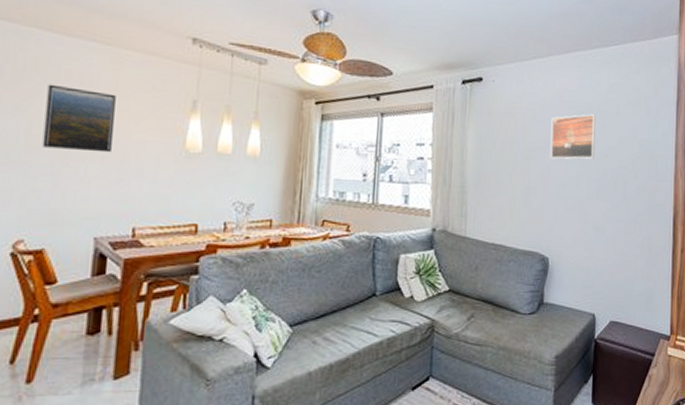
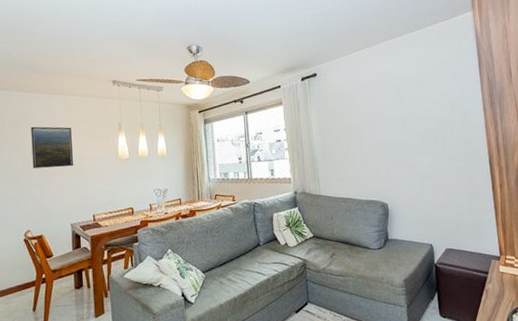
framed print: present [550,114,596,160] -> none [375,87,414,127]

